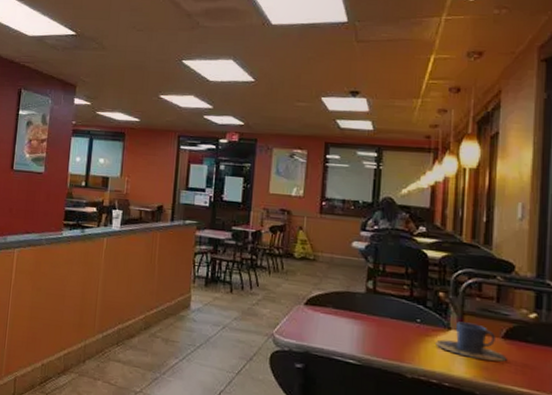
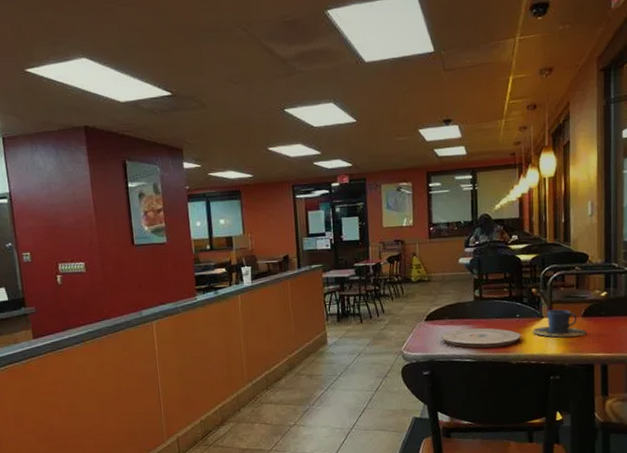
plate: none [321,322,422,354] -> present [440,328,522,348]

